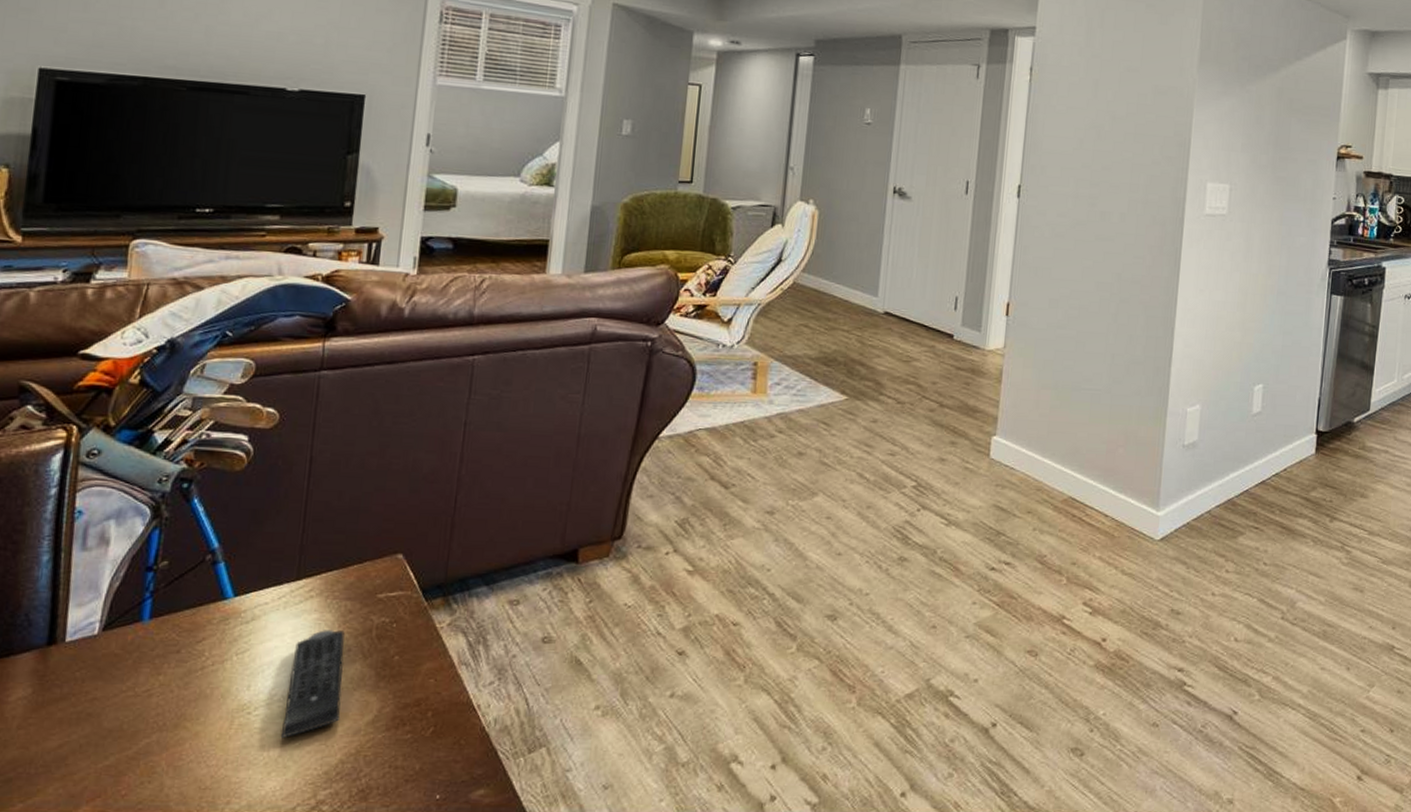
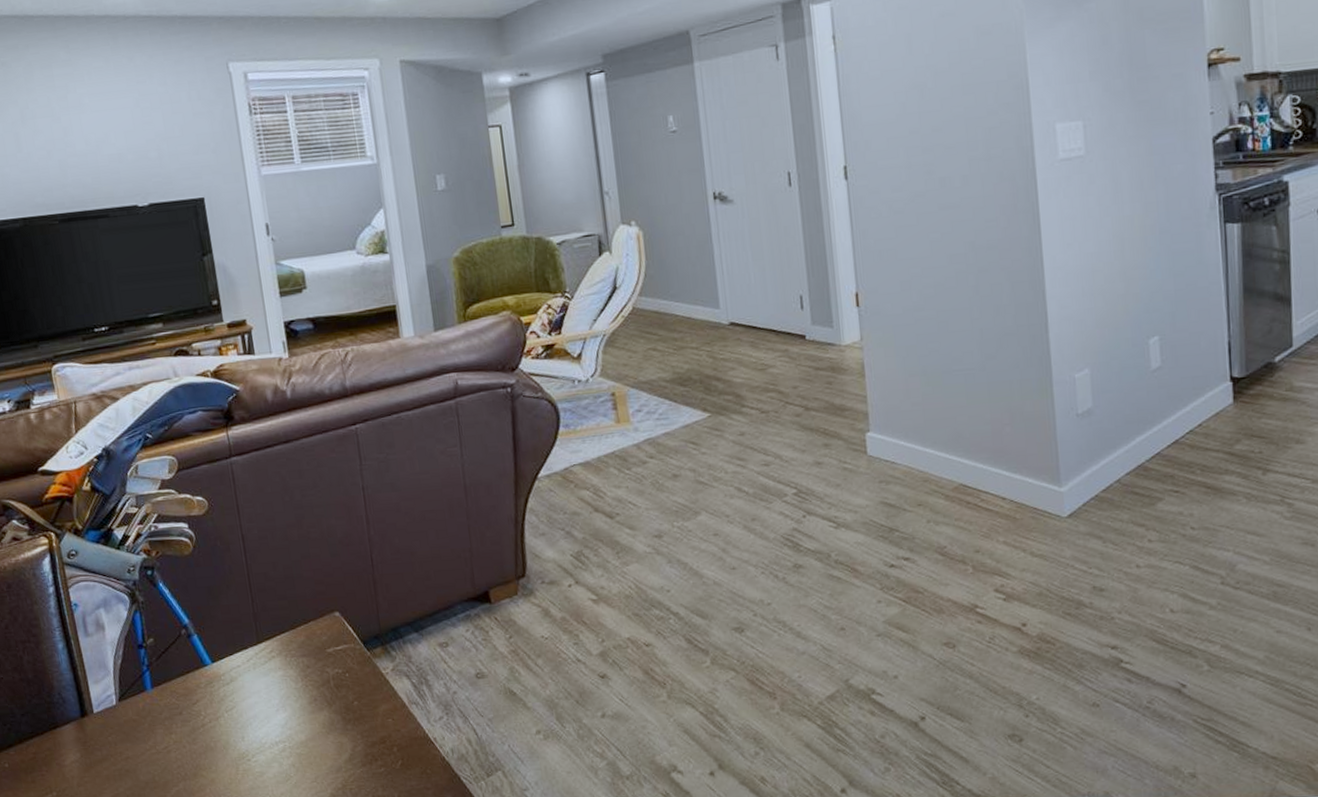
remote control: present [280,630,345,739] -> none [271,683,323,780]

